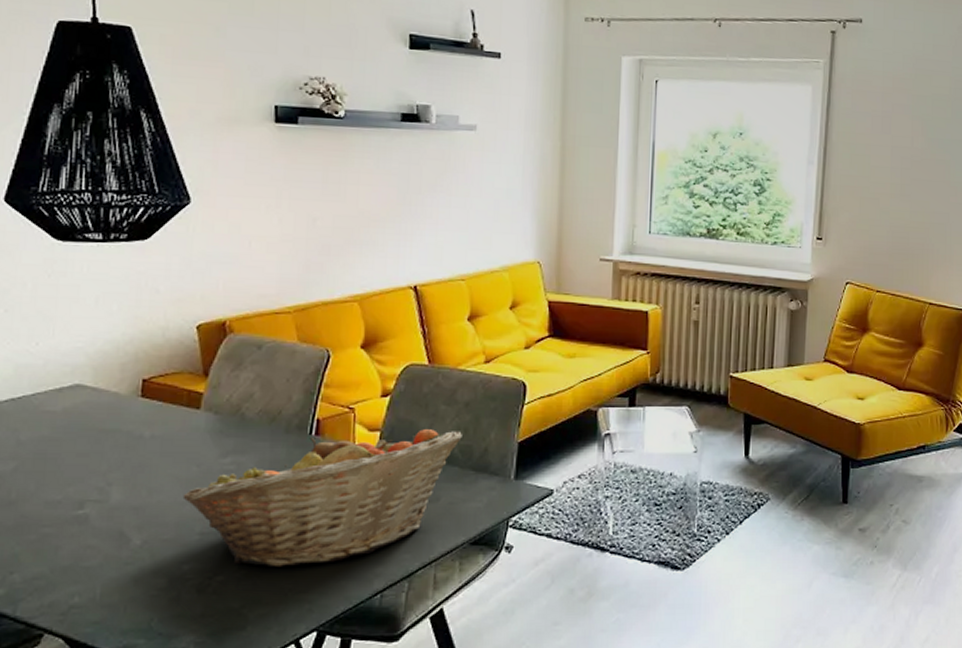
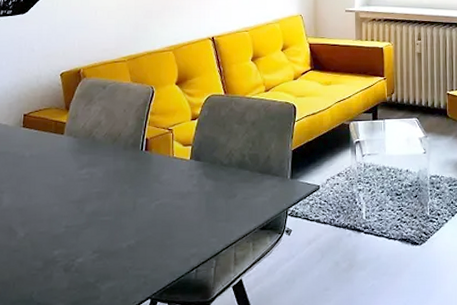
fruit basket: present [182,429,462,567] -> none [53,143,251,251]

